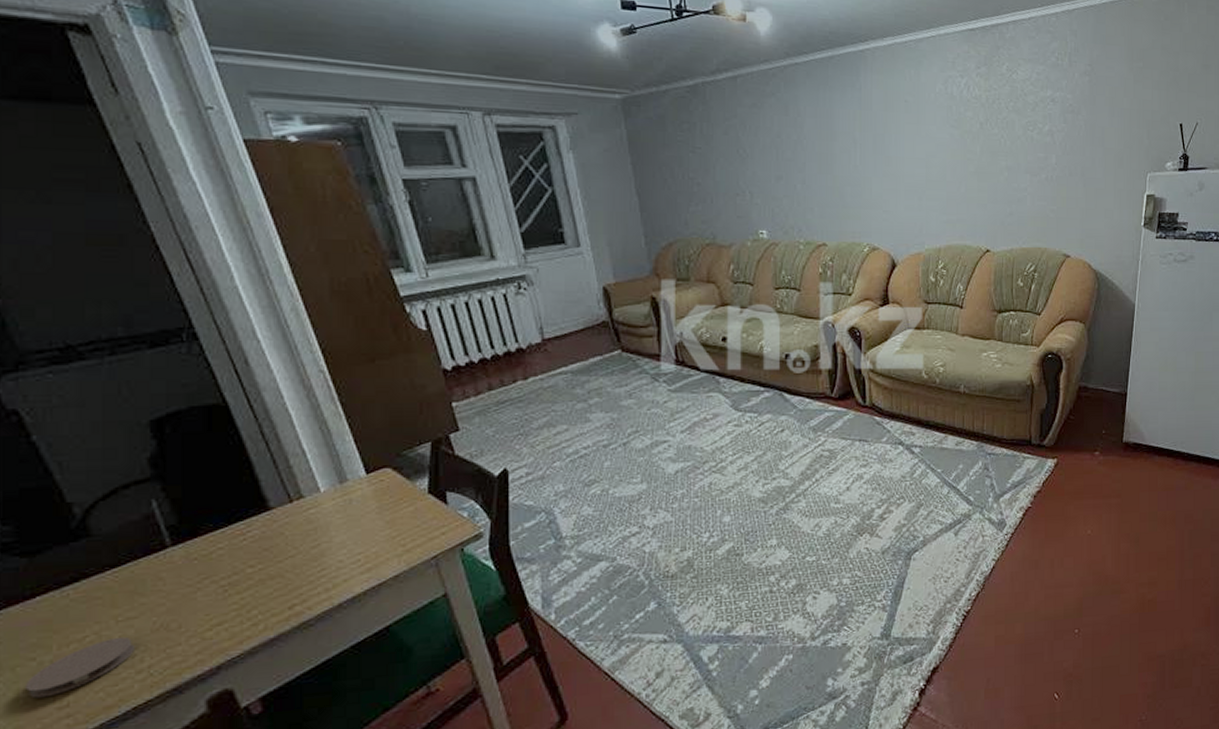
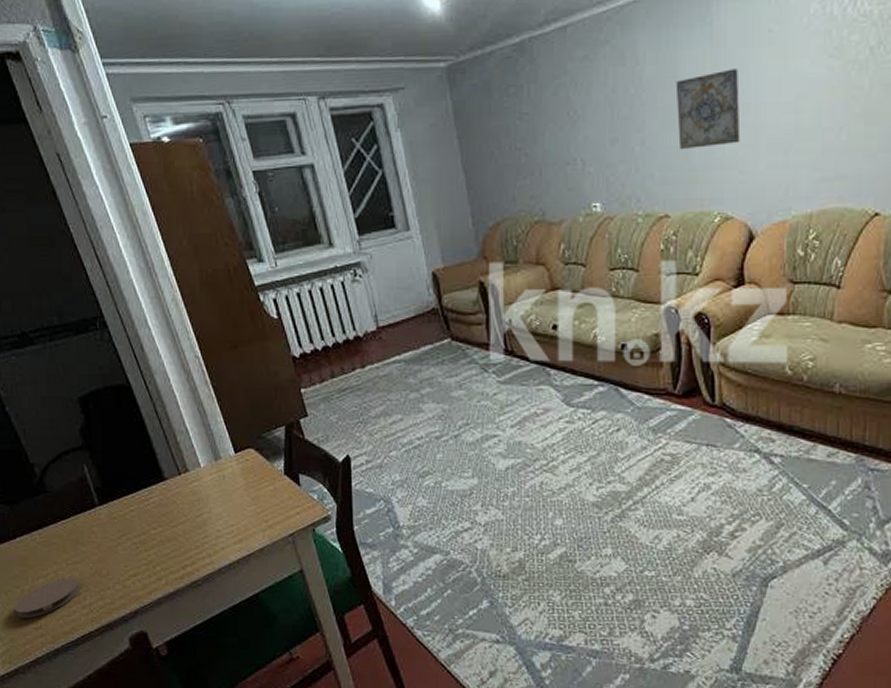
wall art: none [831,128,884,190] -> present [675,68,741,150]

